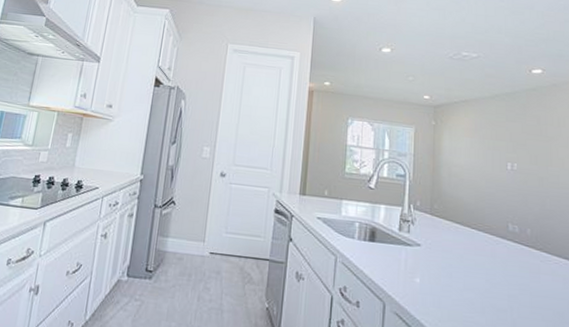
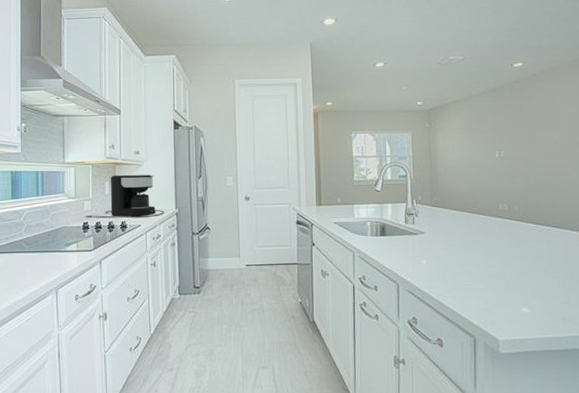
coffee maker: none [37,126,128,181] -> present [84,174,165,219]

